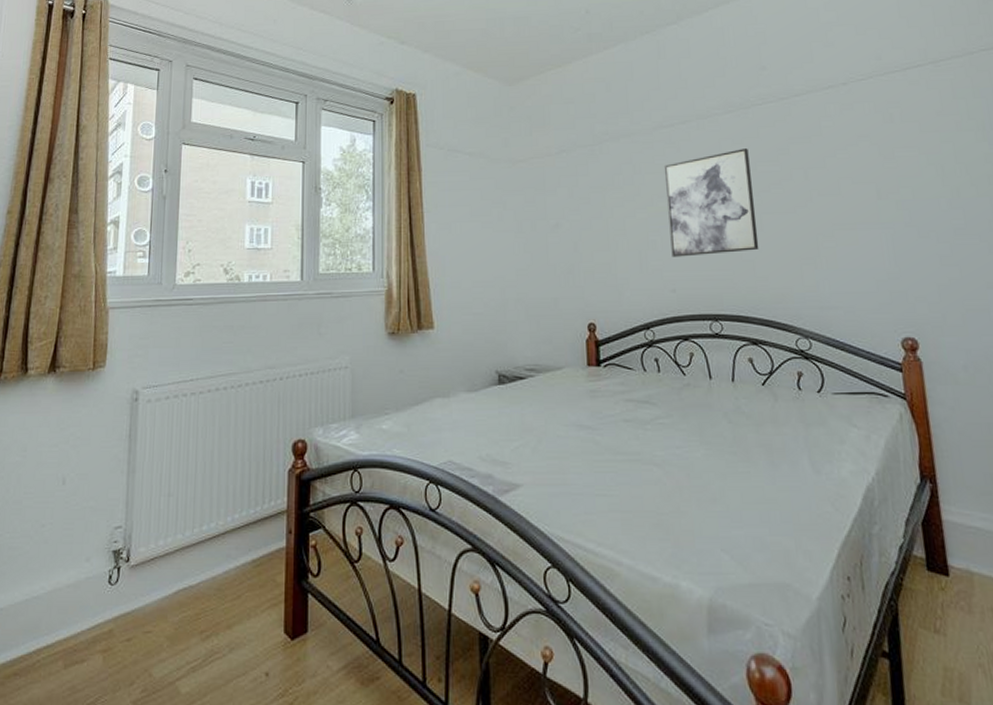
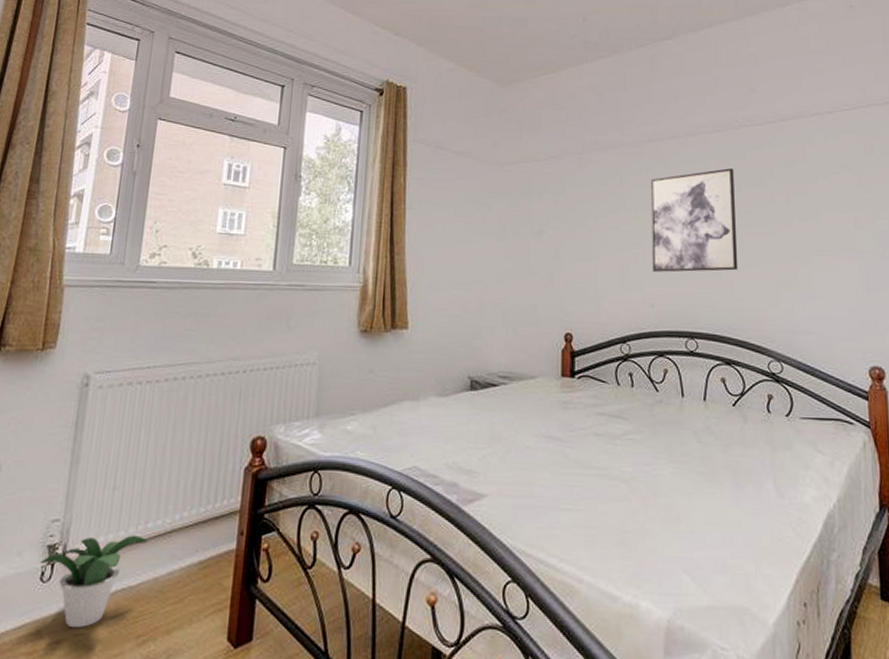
potted plant: none [107,537,204,627] -> present [39,535,149,629]

